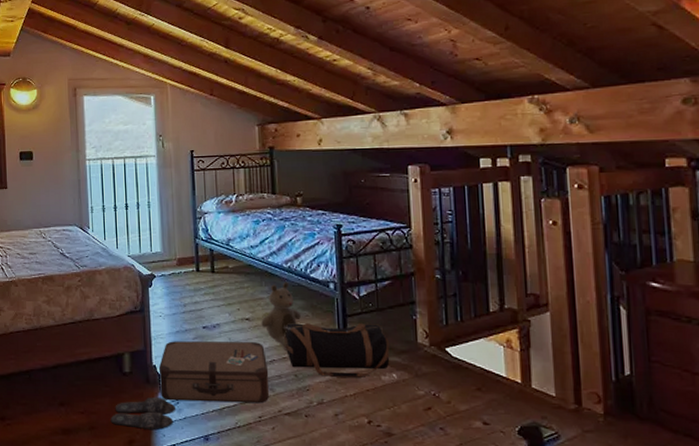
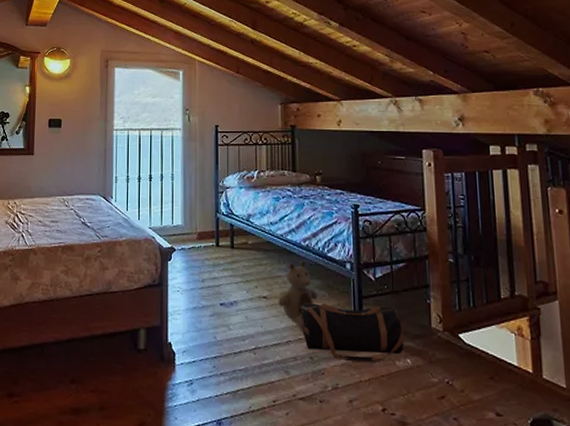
slippers: present [110,397,175,430] -> none [122,377,189,412]
suitcase: present [158,341,269,404] -> none [174,317,284,387]

